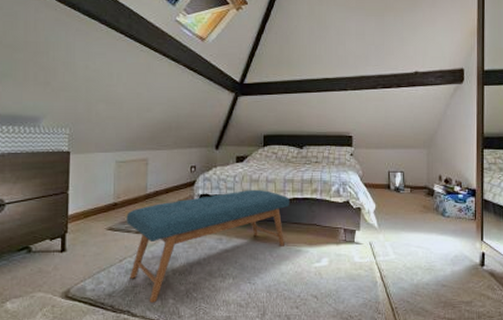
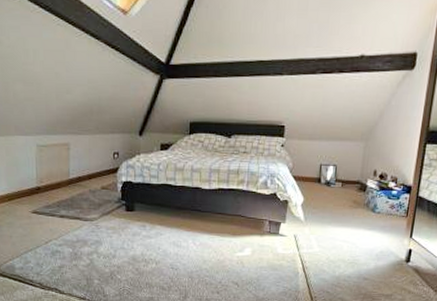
bench: present [126,189,289,303] -> none [50,178,215,282]

